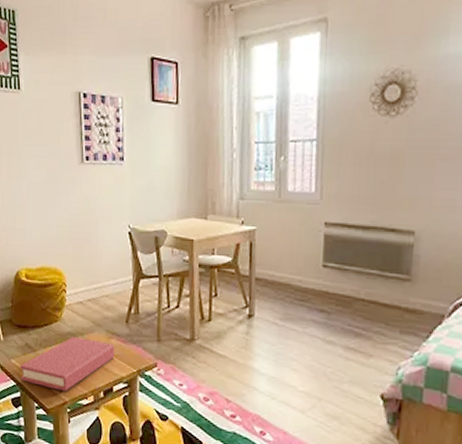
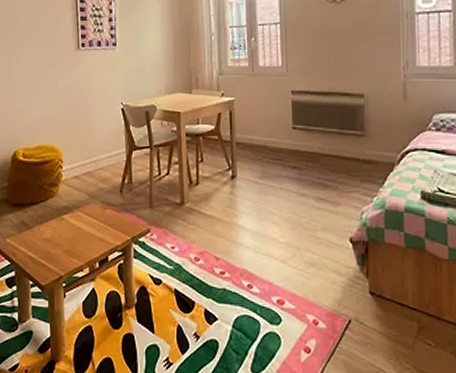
hardback book: present [20,336,115,392] -> none [15,210,110,266]

